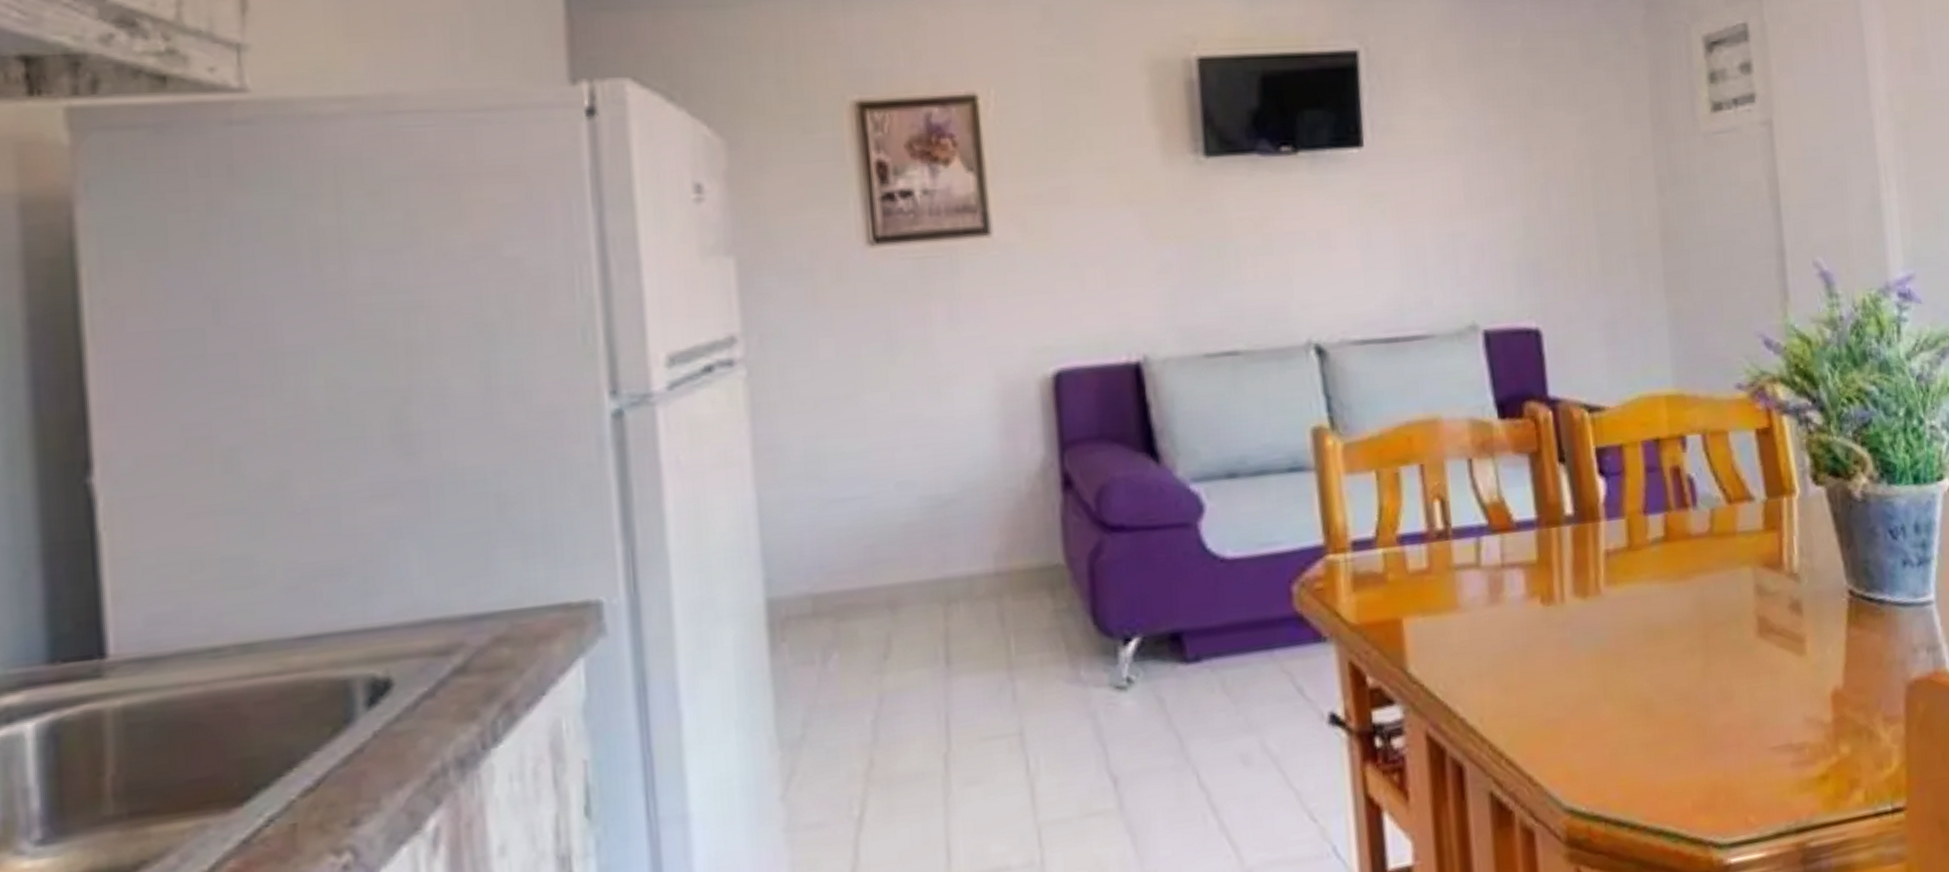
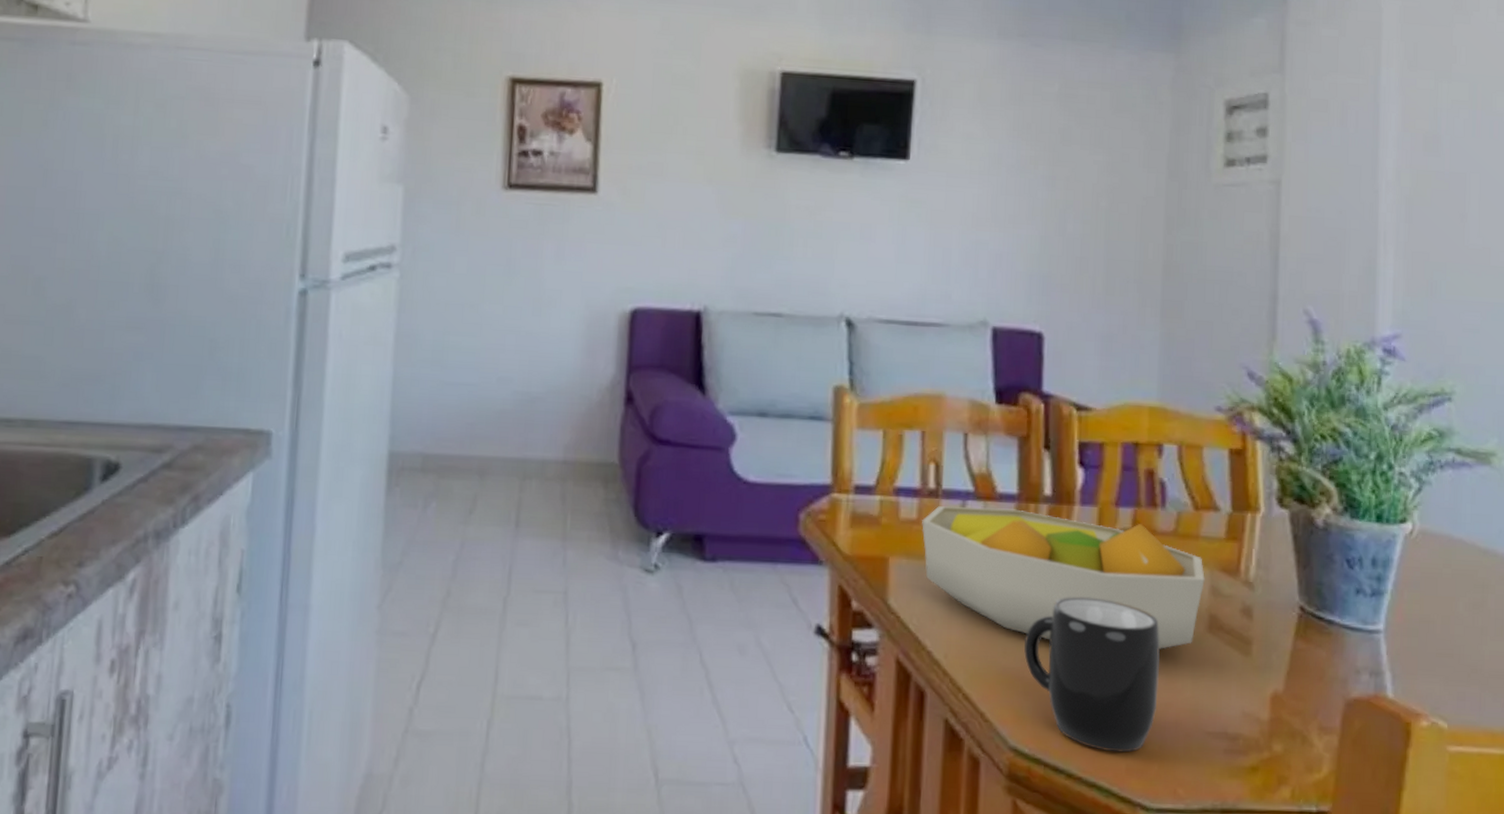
fruit bowl: none [1434,528,1749,680] -> present [921,506,1206,649]
mug: none [1564,621,1716,792] -> present [1024,597,1160,753]

